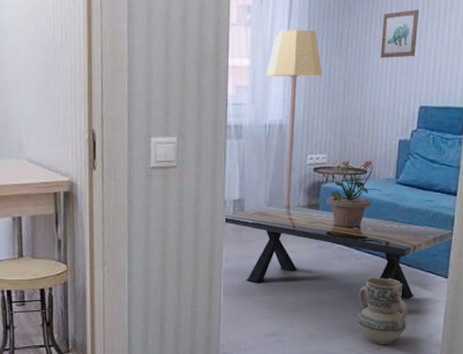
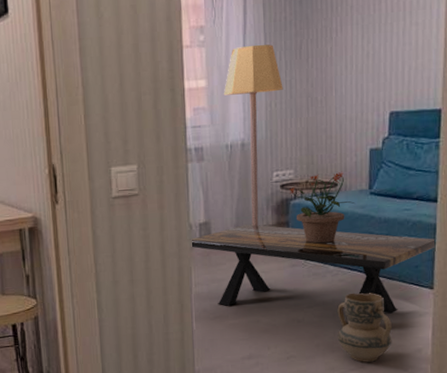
wall art: present [380,10,420,58] -> none [343,12,383,66]

